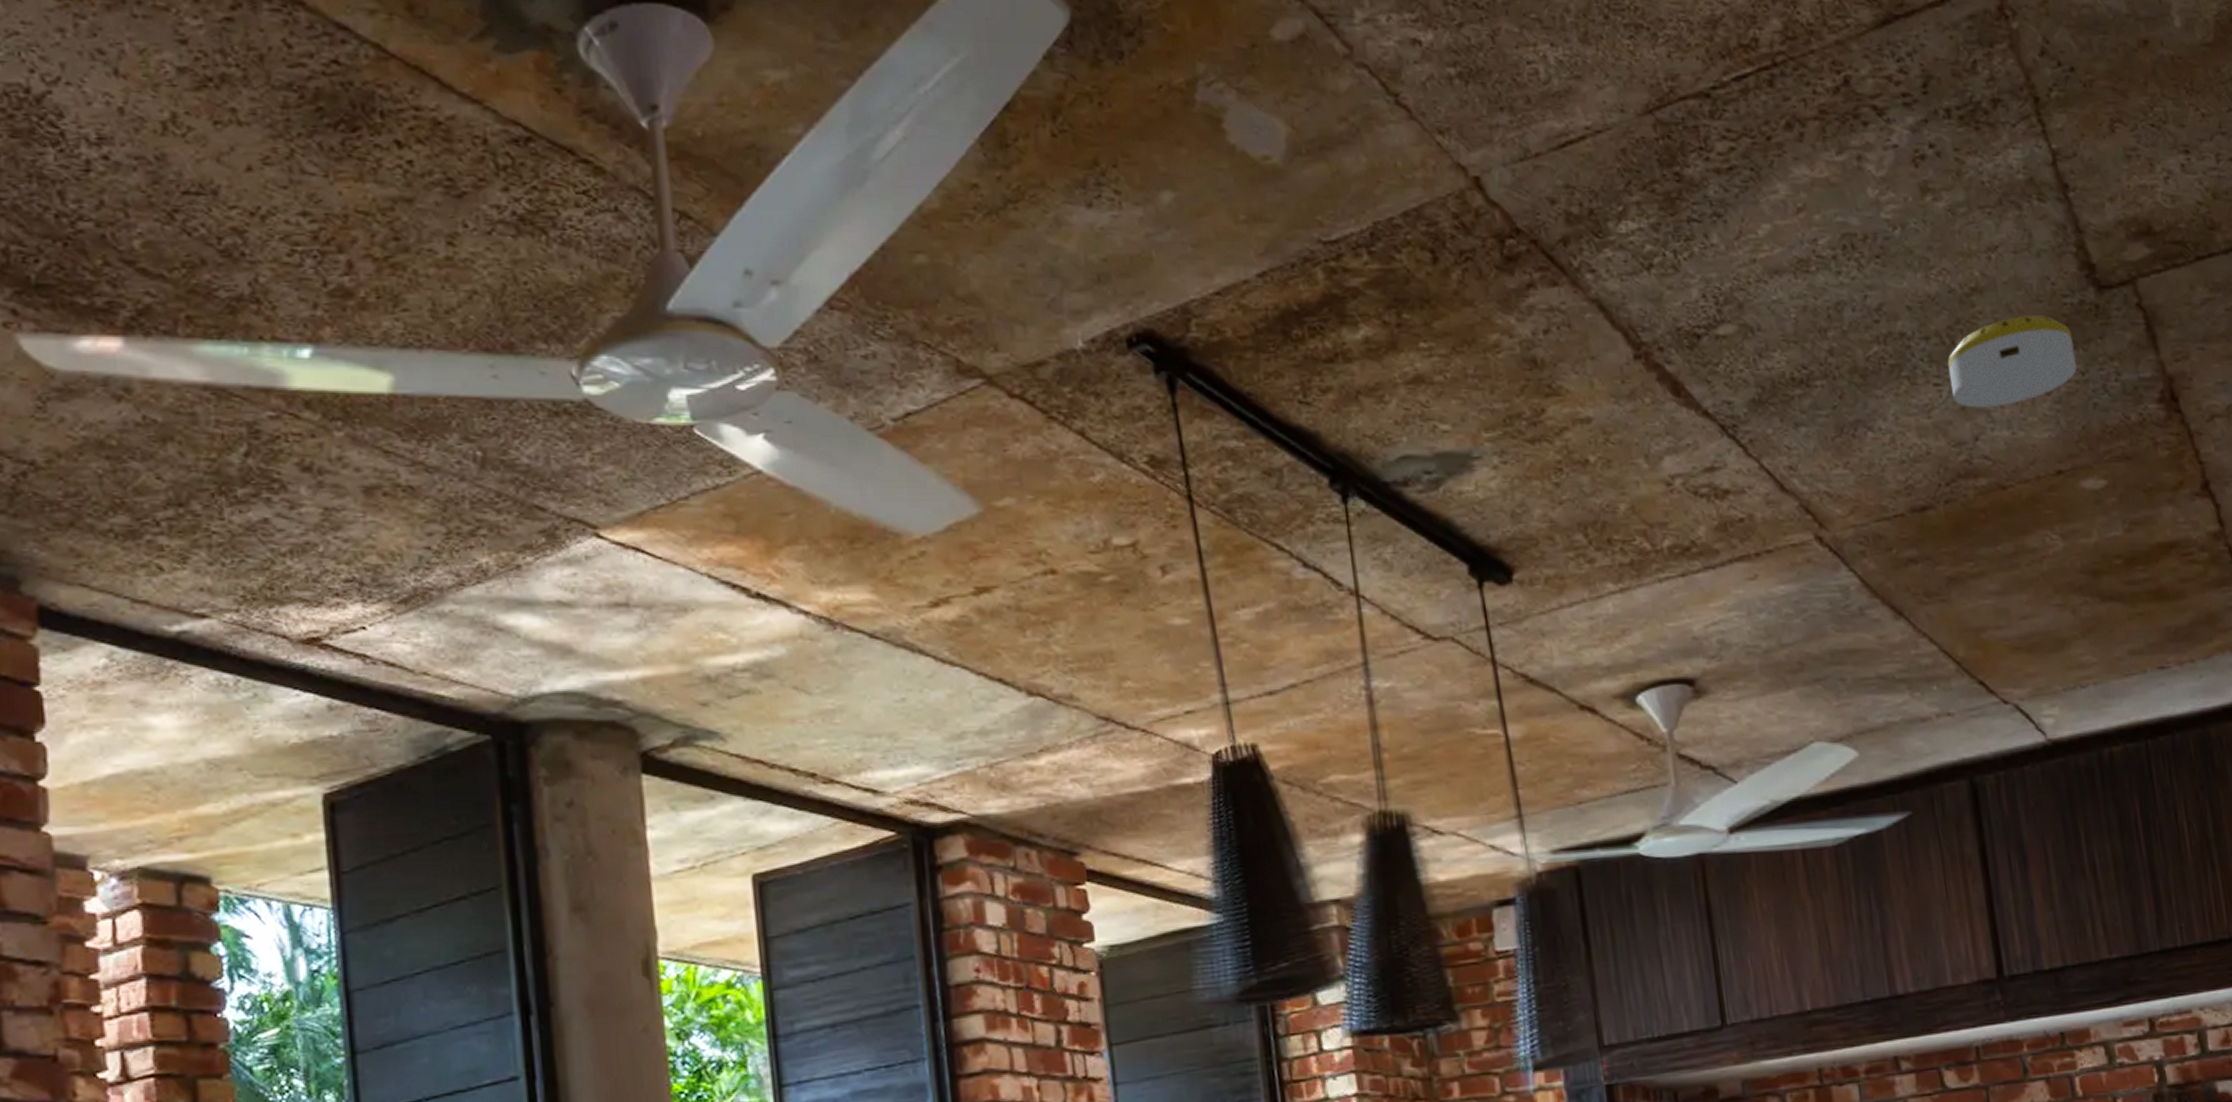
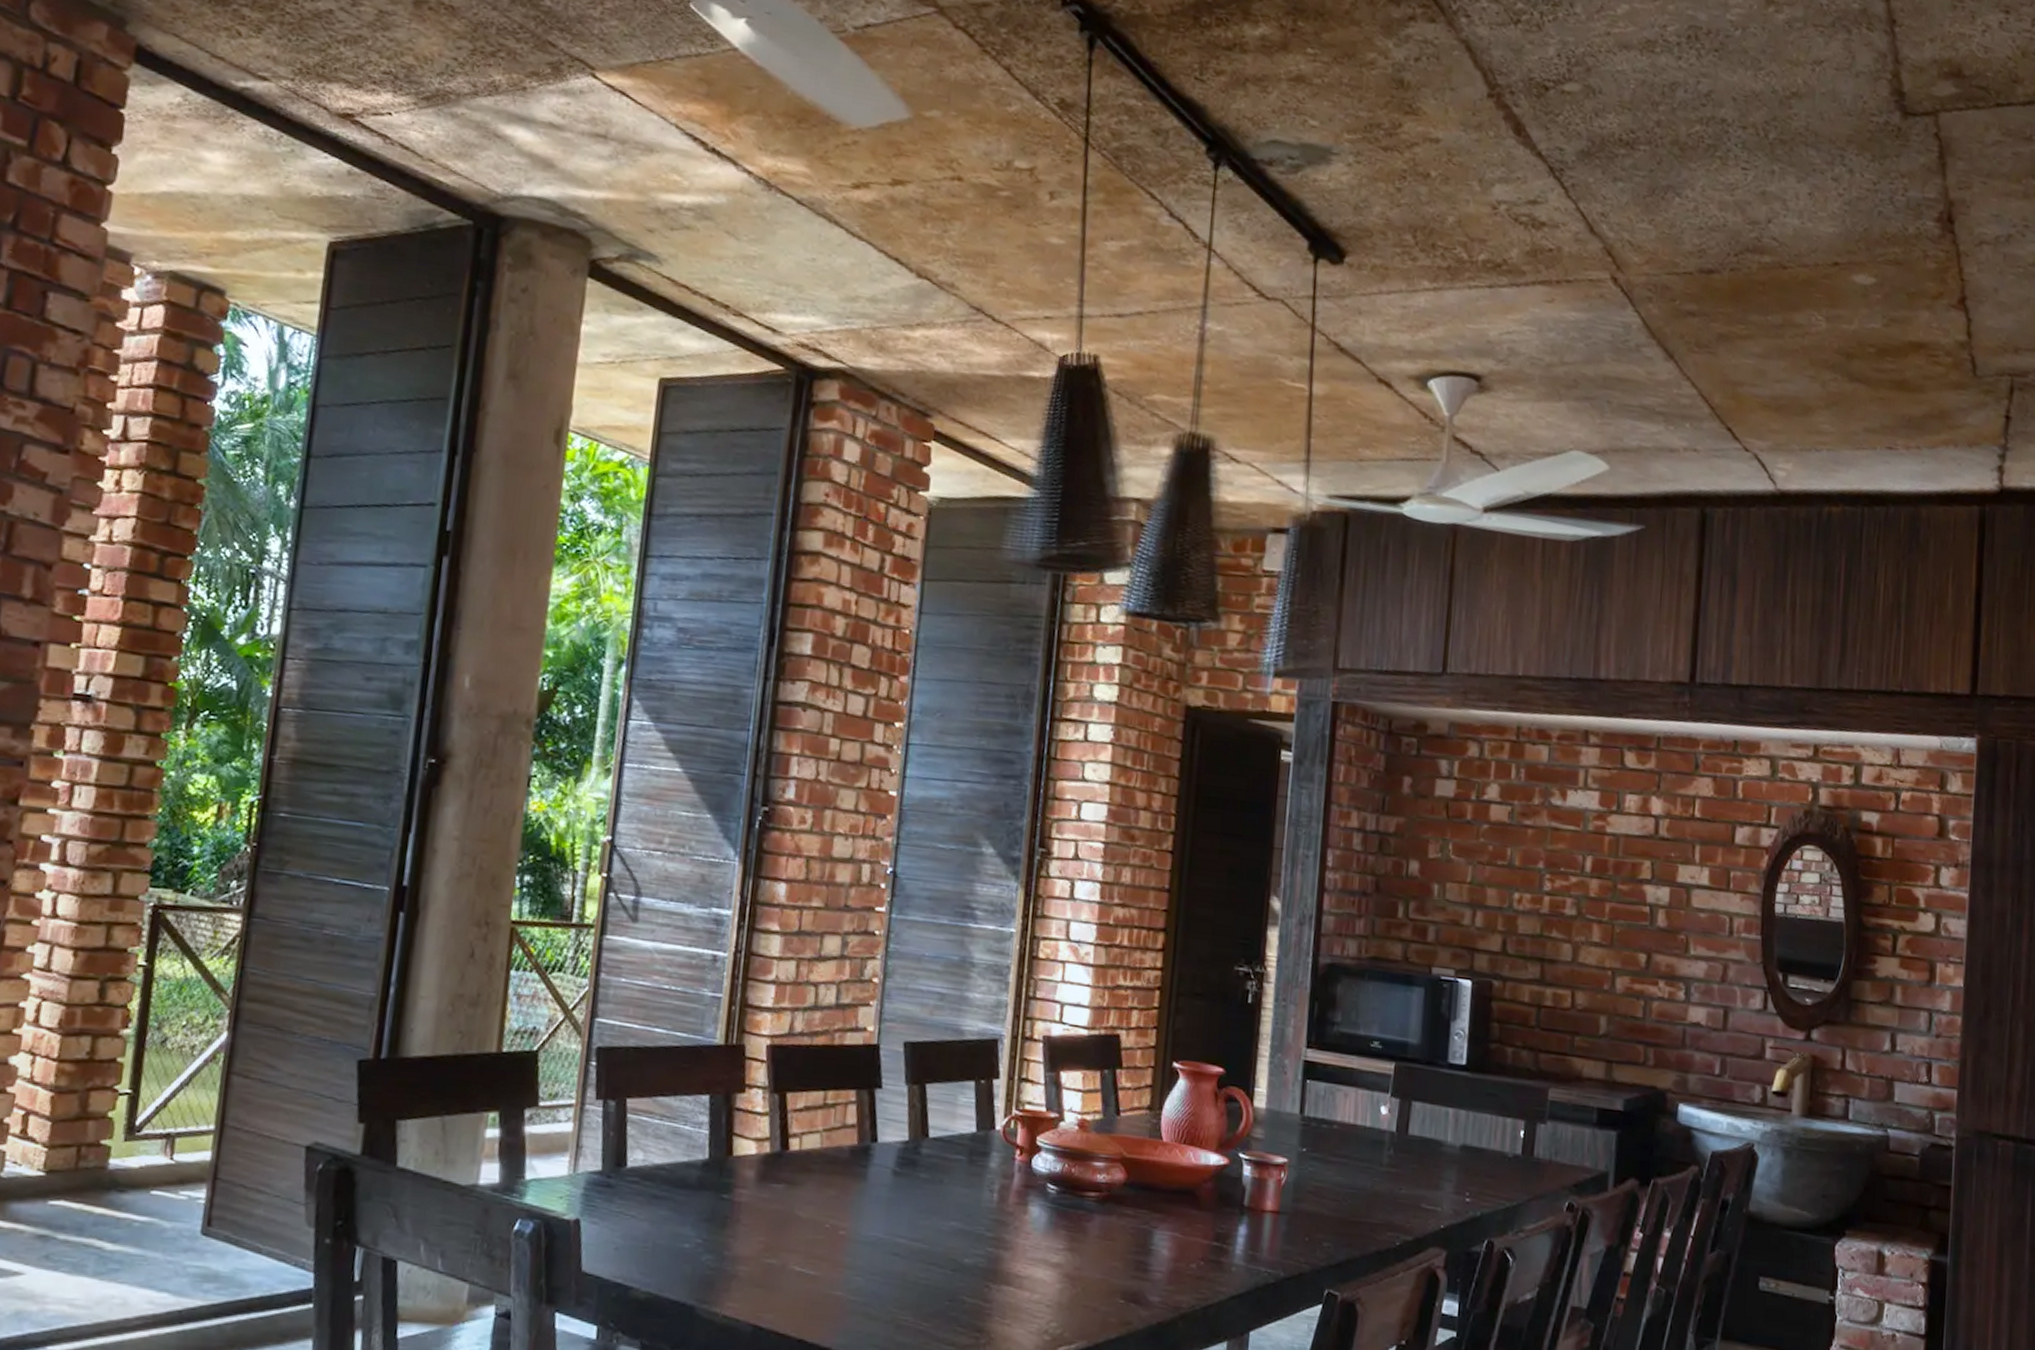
smoke detector: present [1947,316,2077,408] -> none [1756,124,1872,198]

